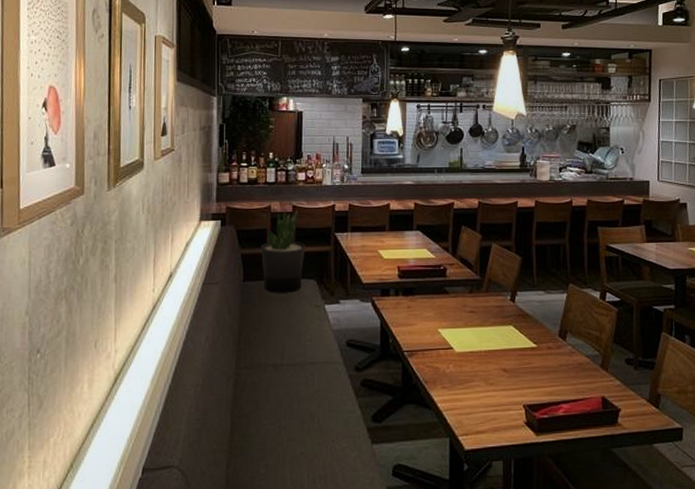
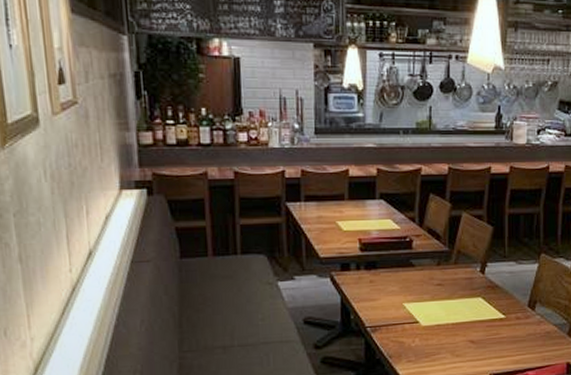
planter: present [261,209,305,293] -> none [199,176,252,271]

